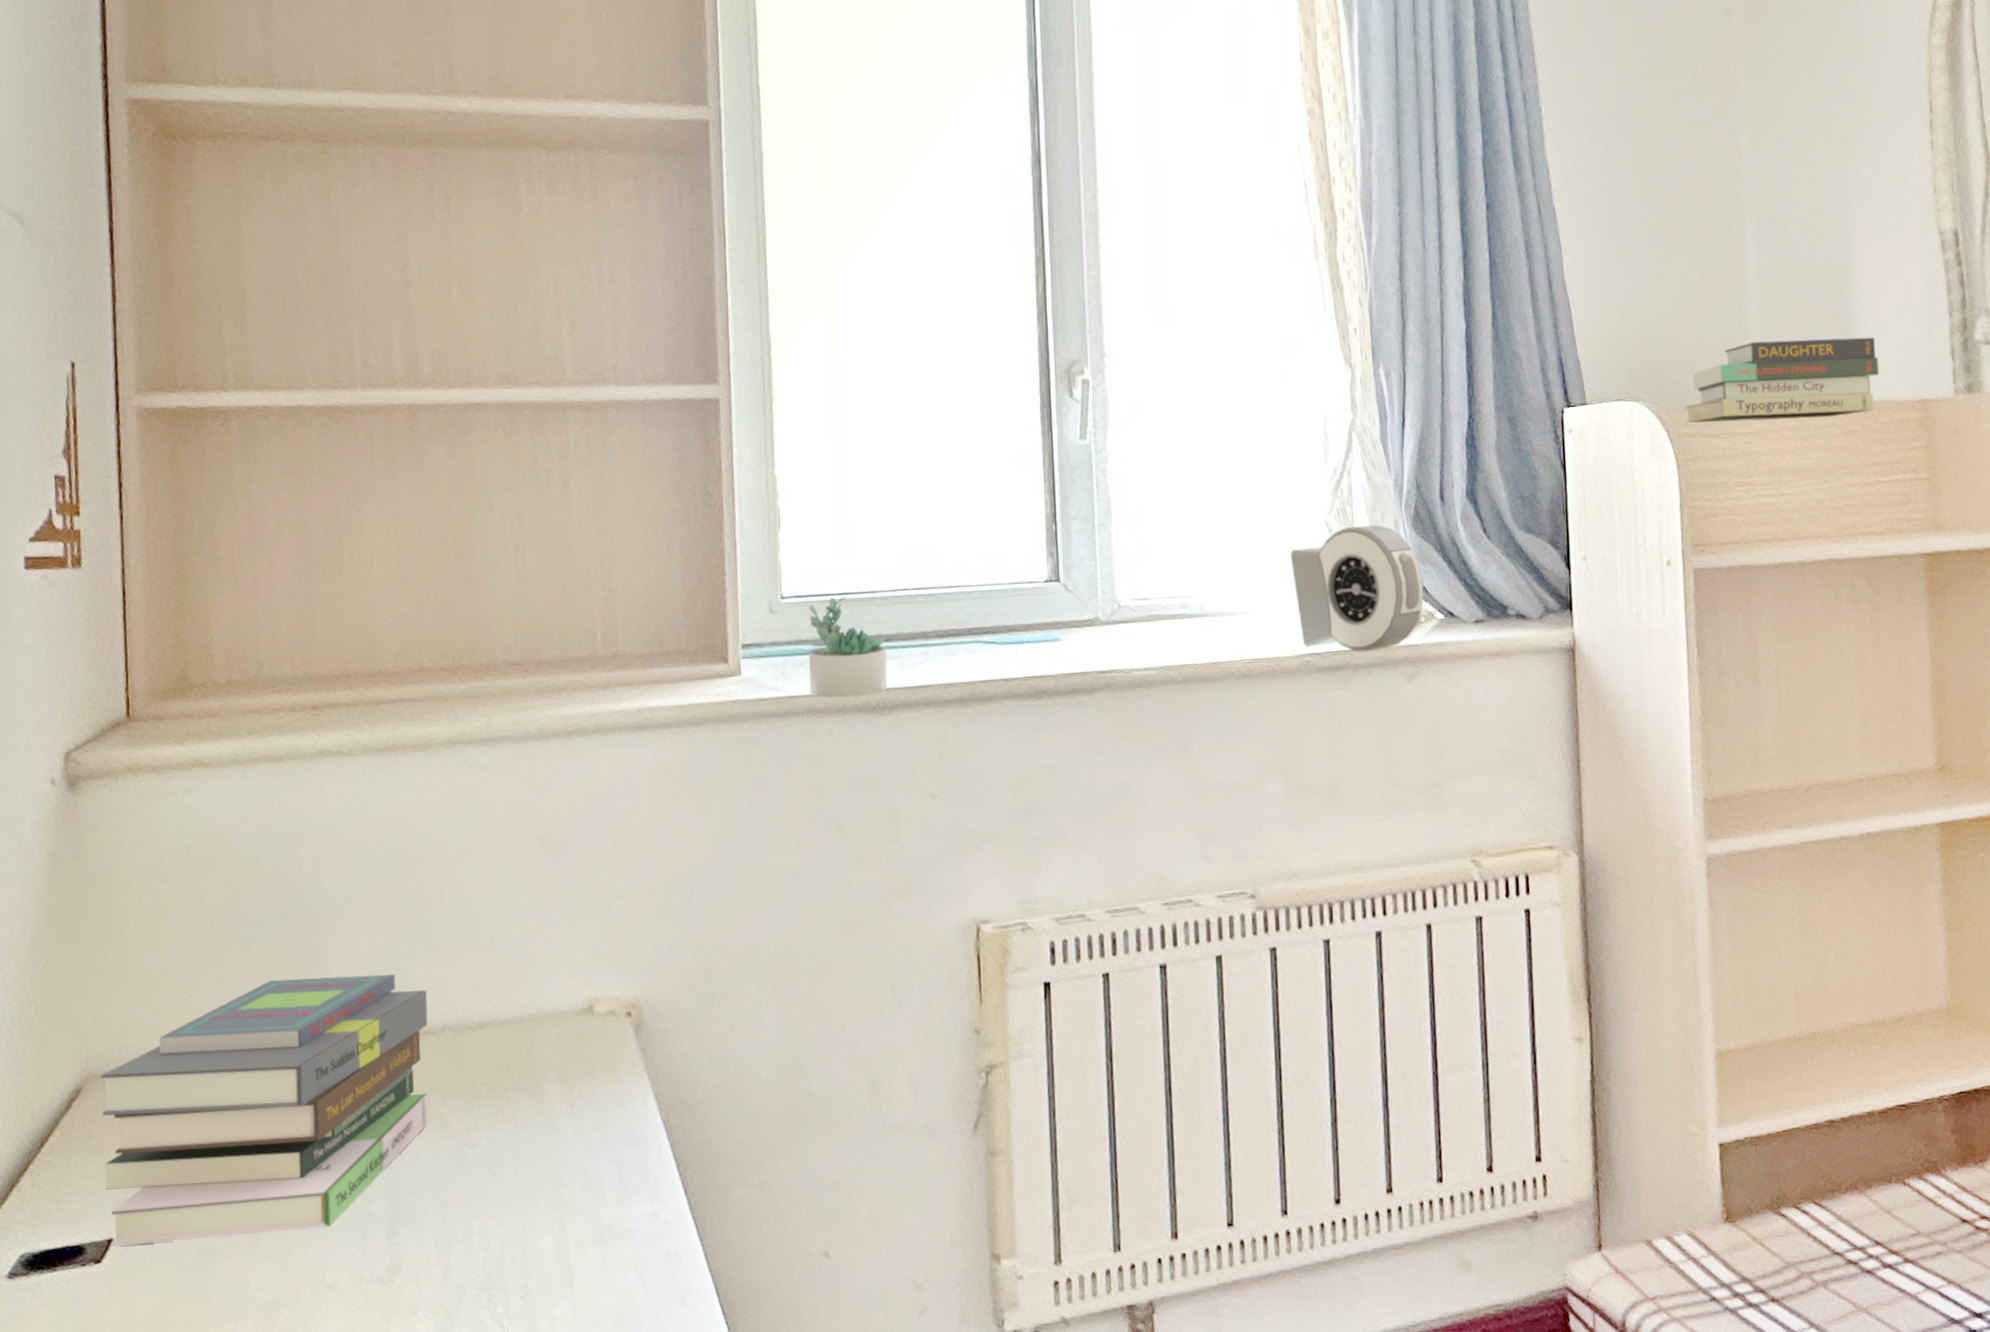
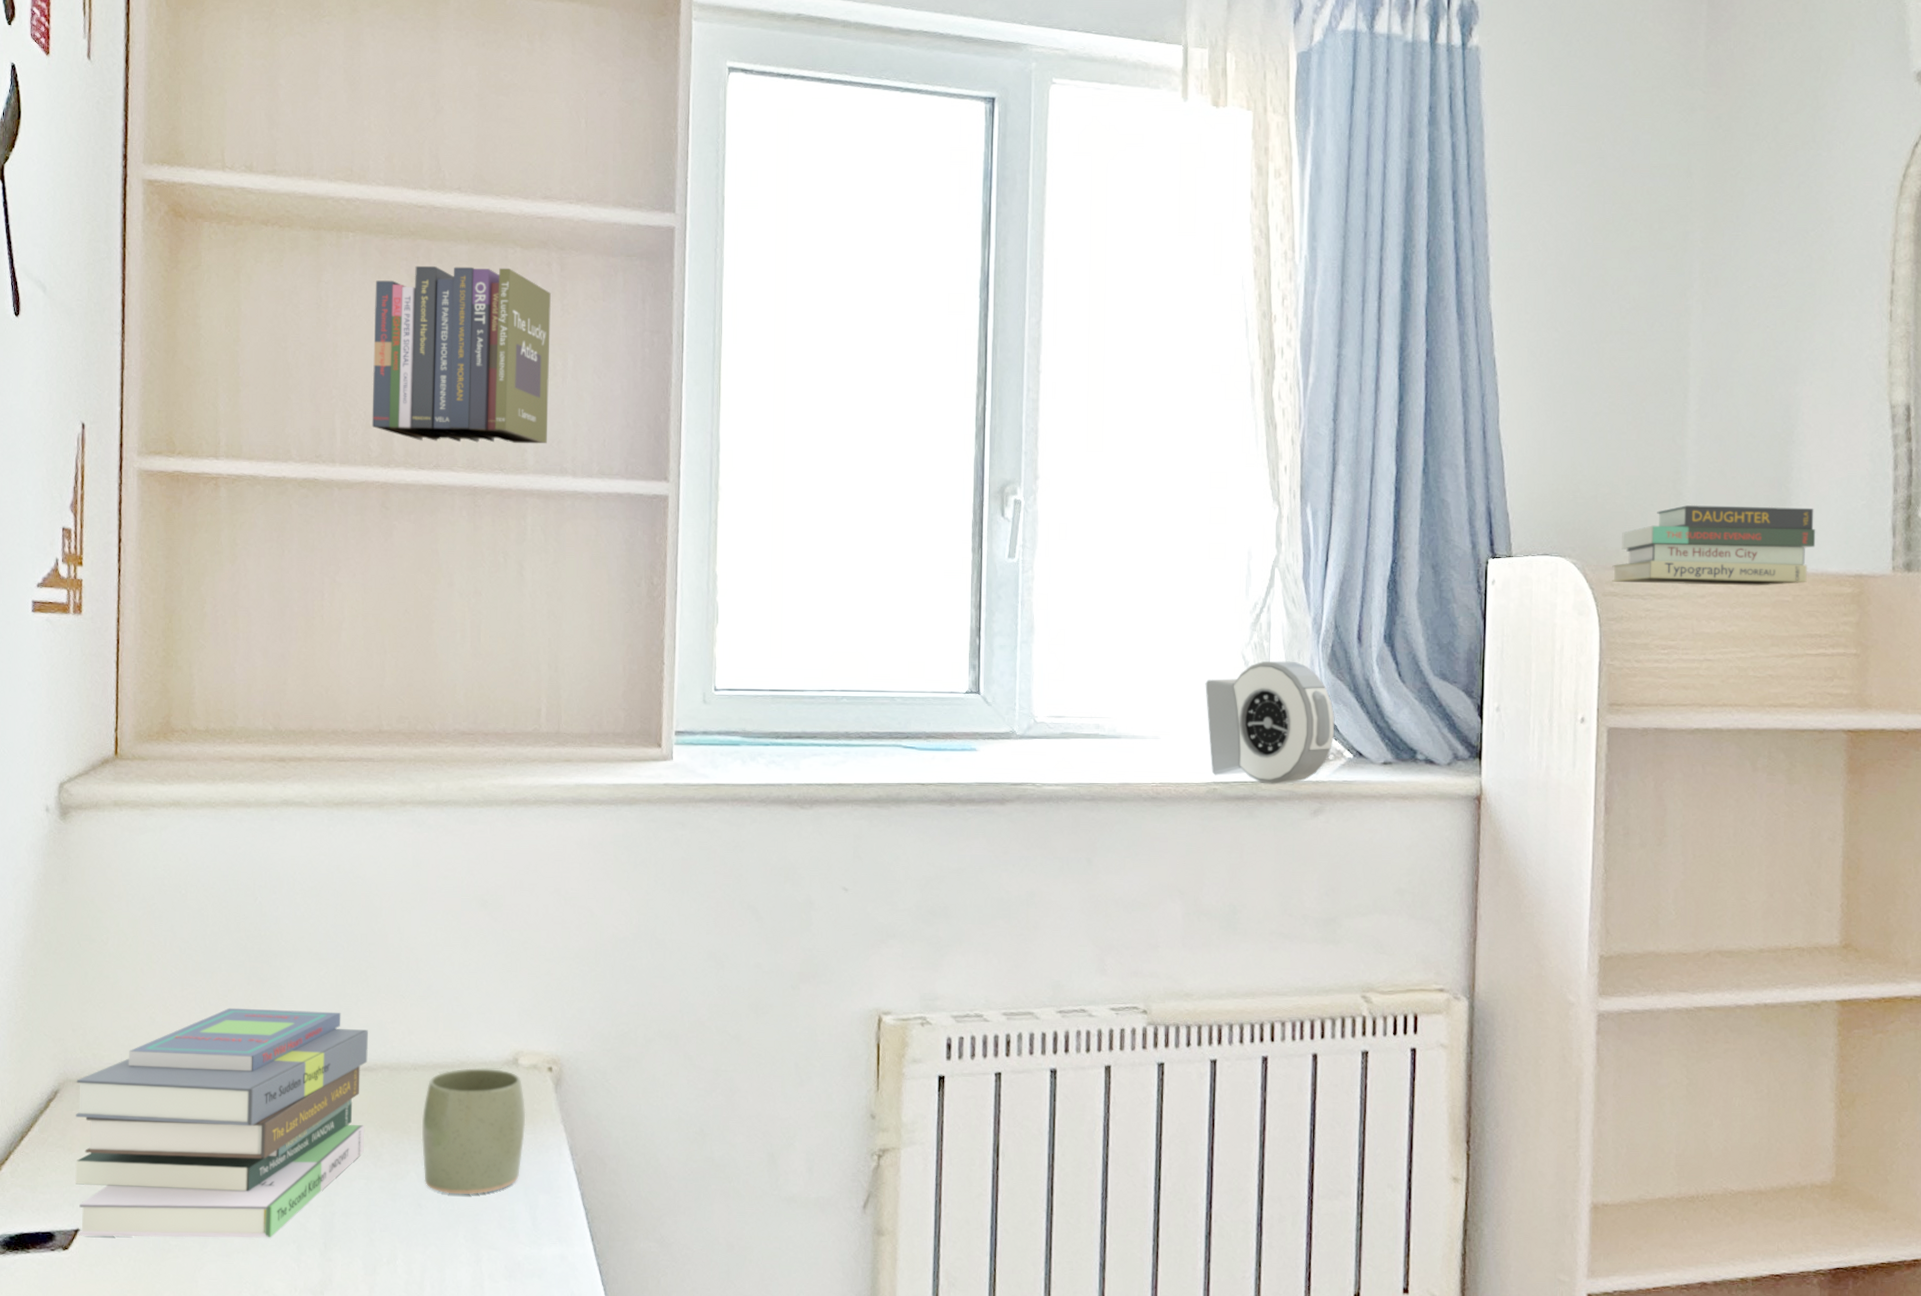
books: none [389,171,586,359] -> present [372,265,551,444]
mug: none [492,1019,606,1159] -> present [421,1068,526,1195]
succulent plant: present [809,596,888,698] -> none [736,692,812,789]

